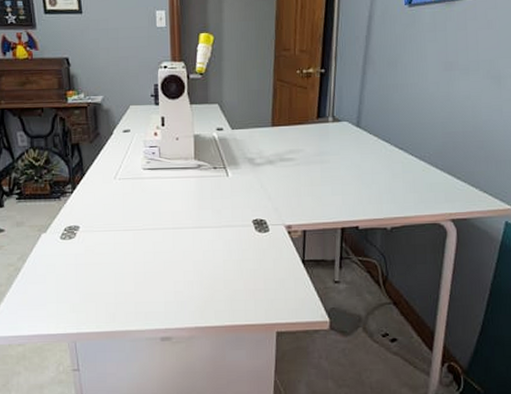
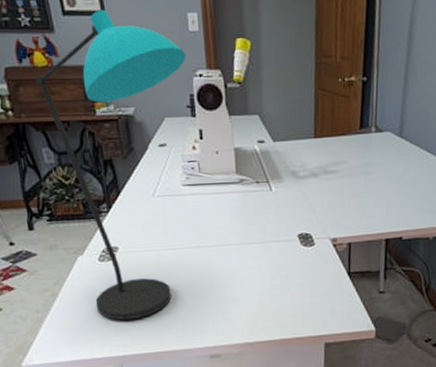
desk lamp: none [16,8,153,298] -> present [35,9,186,321]

